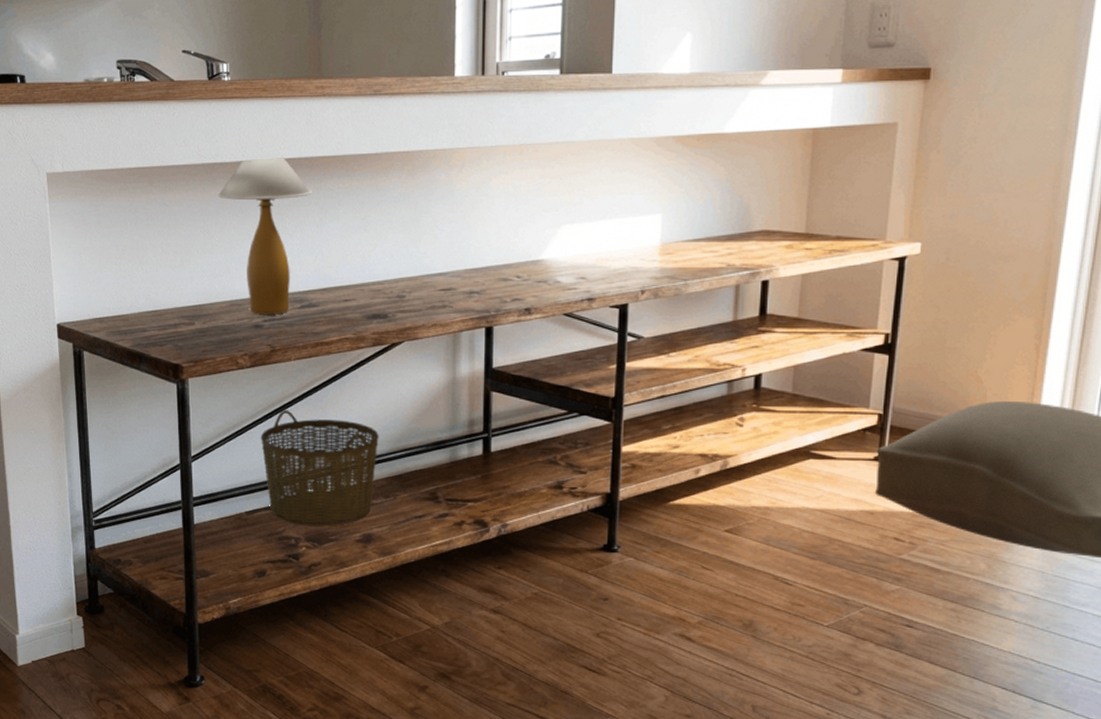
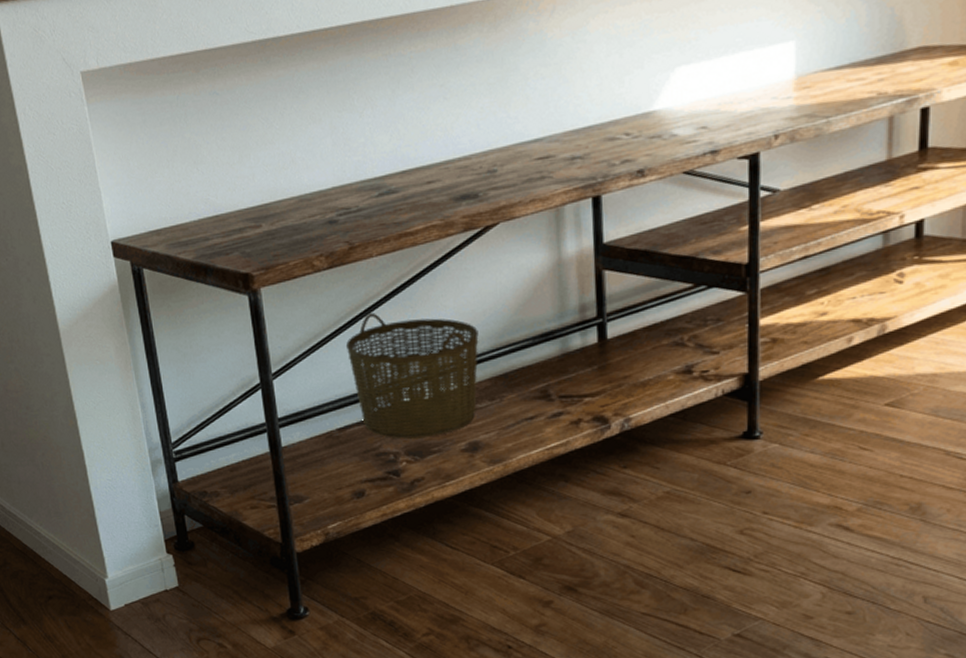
table lamp: present [218,155,312,314] -> none [274,21,380,209]

